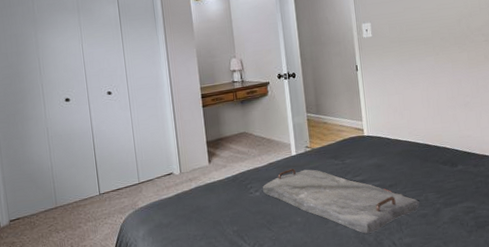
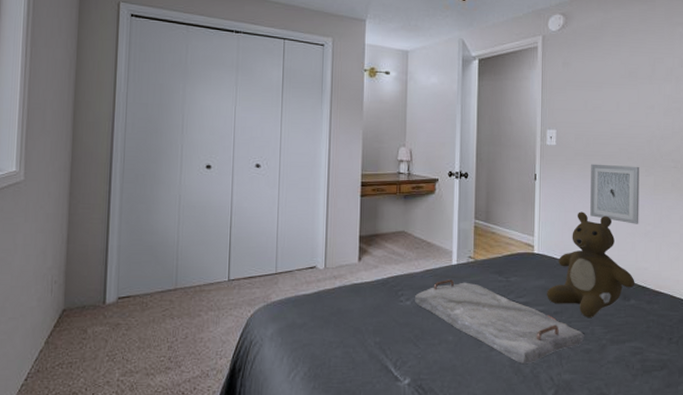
teddy bear: none [380,93,461,186] -> present [547,211,635,317]
wall art: none [407,44,458,98] -> present [590,164,640,224]

